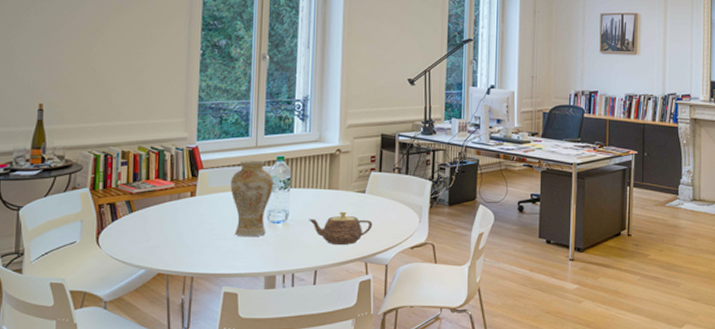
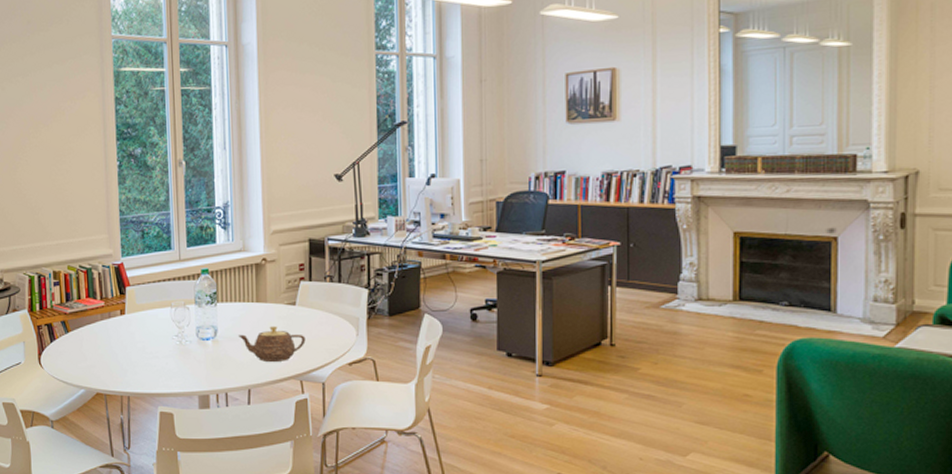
vase: present [230,160,273,237] -> none [157,274,200,356]

